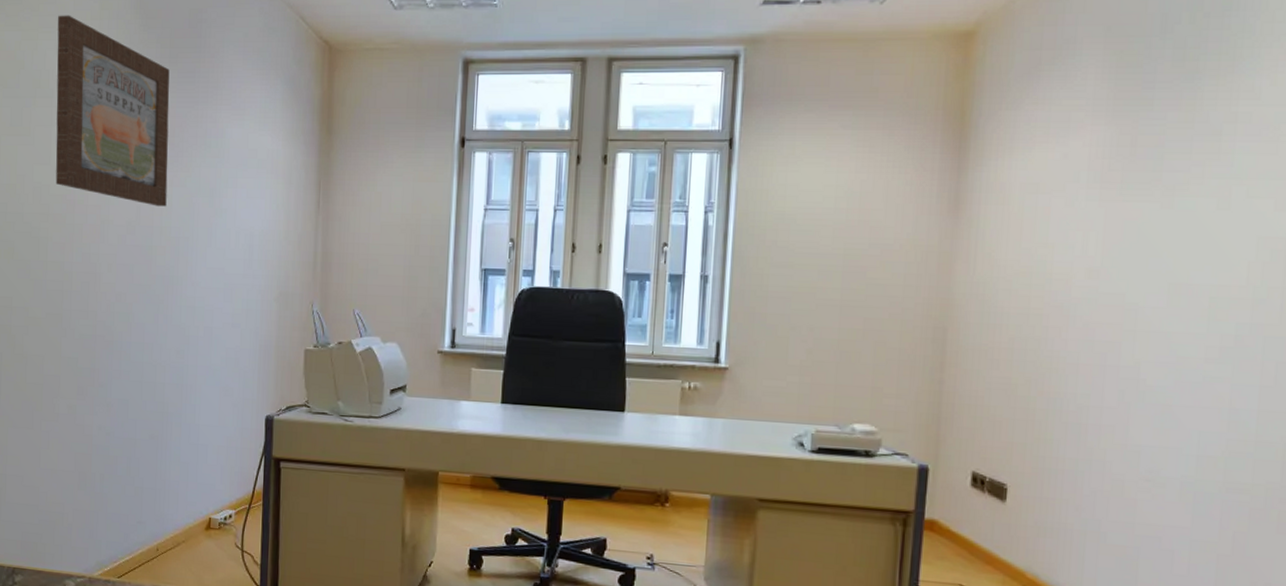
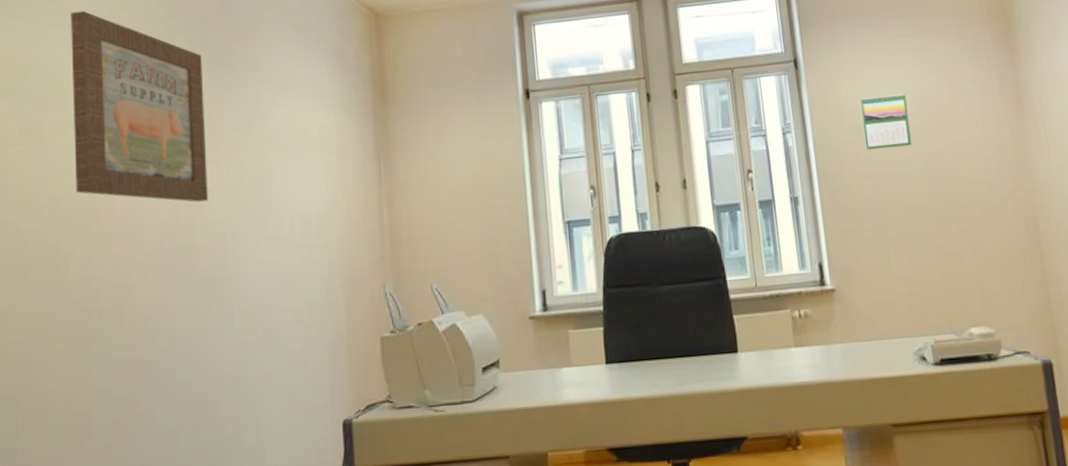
calendar: none [785,185,838,240] -> present [860,93,912,150]

